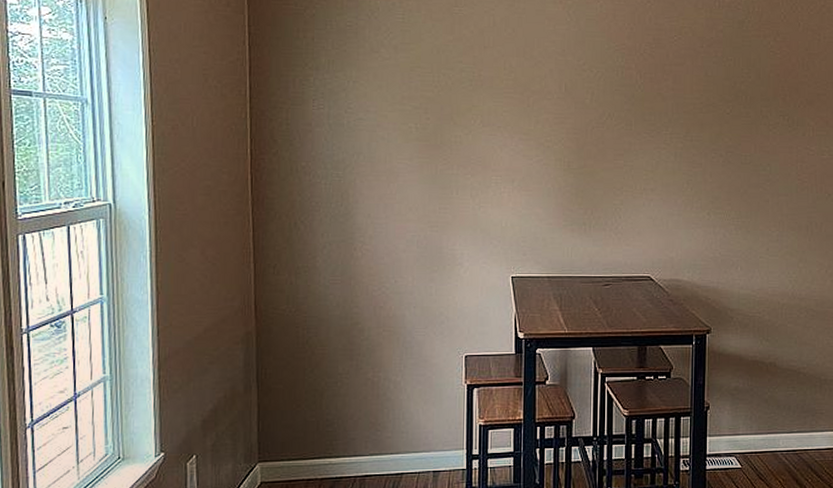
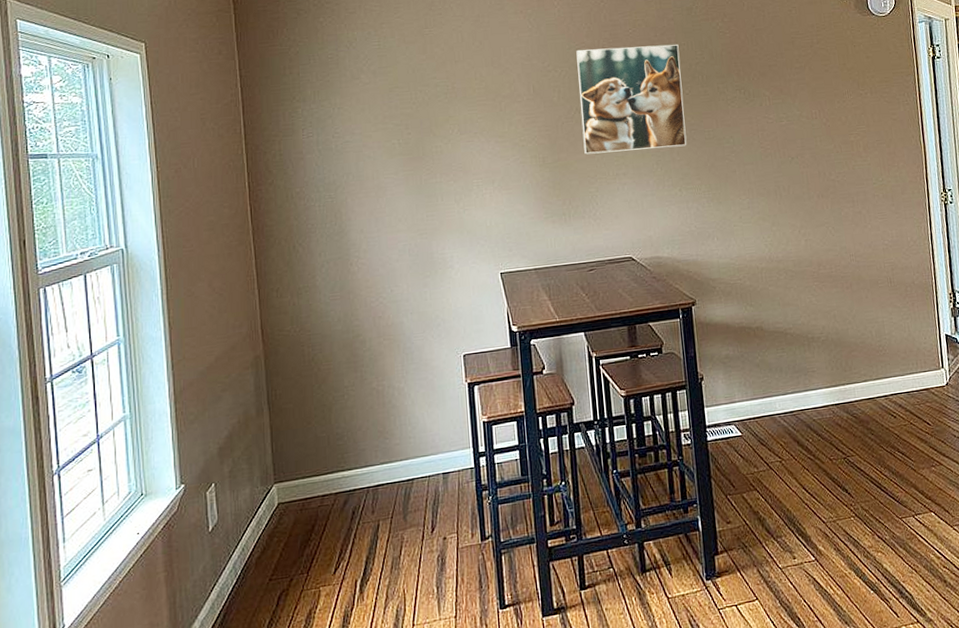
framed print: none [612,51,725,168] -> present [576,44,687,155]

